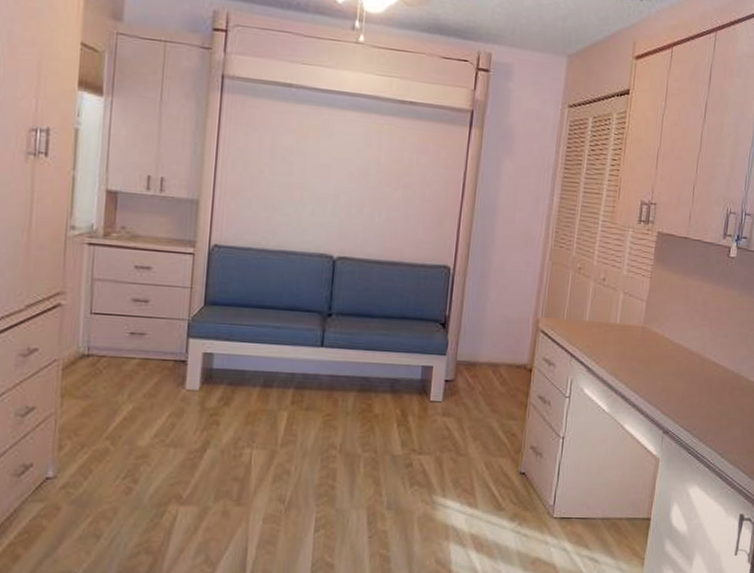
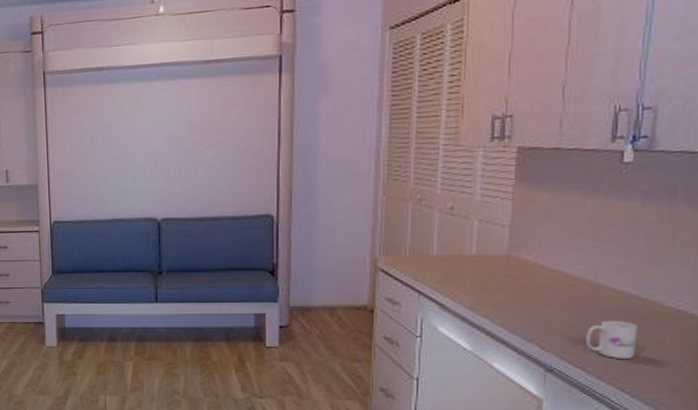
mug: none [694,390,731,424] -> present [586,320,639,358]

